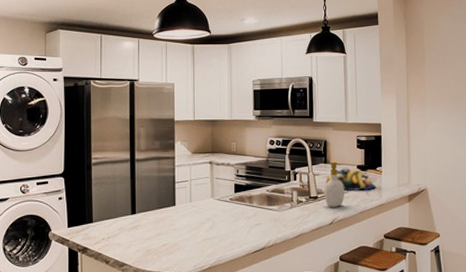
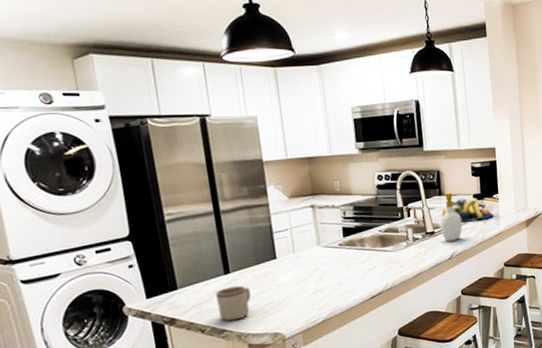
mug: none [122,226,150,257] -> present [216,285,251,321]

